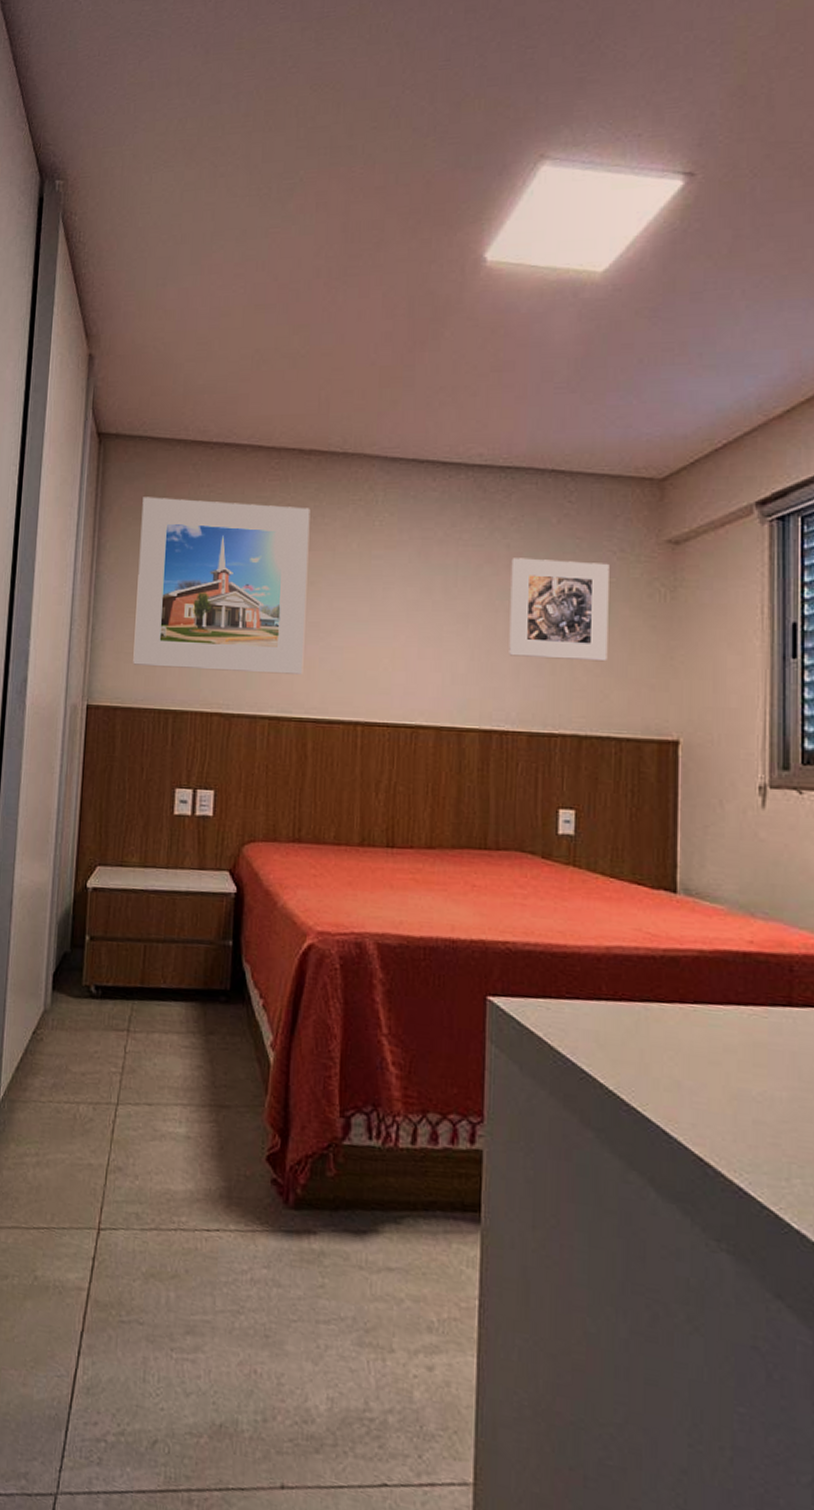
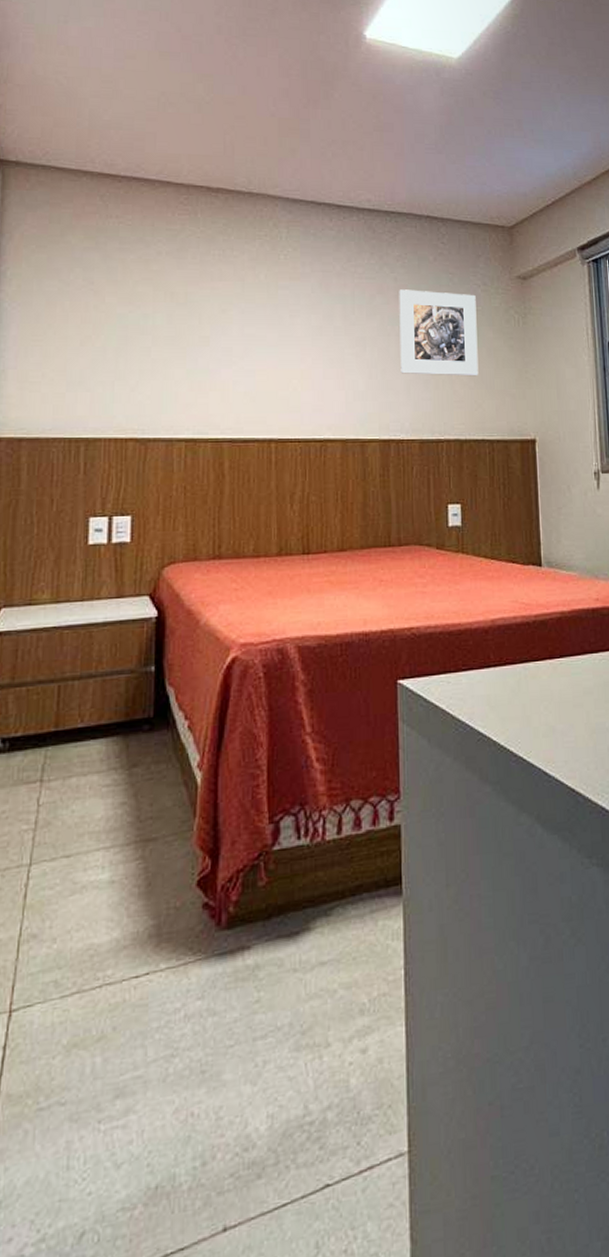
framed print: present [133,497,310,674] -> none [39,225,220,397]

